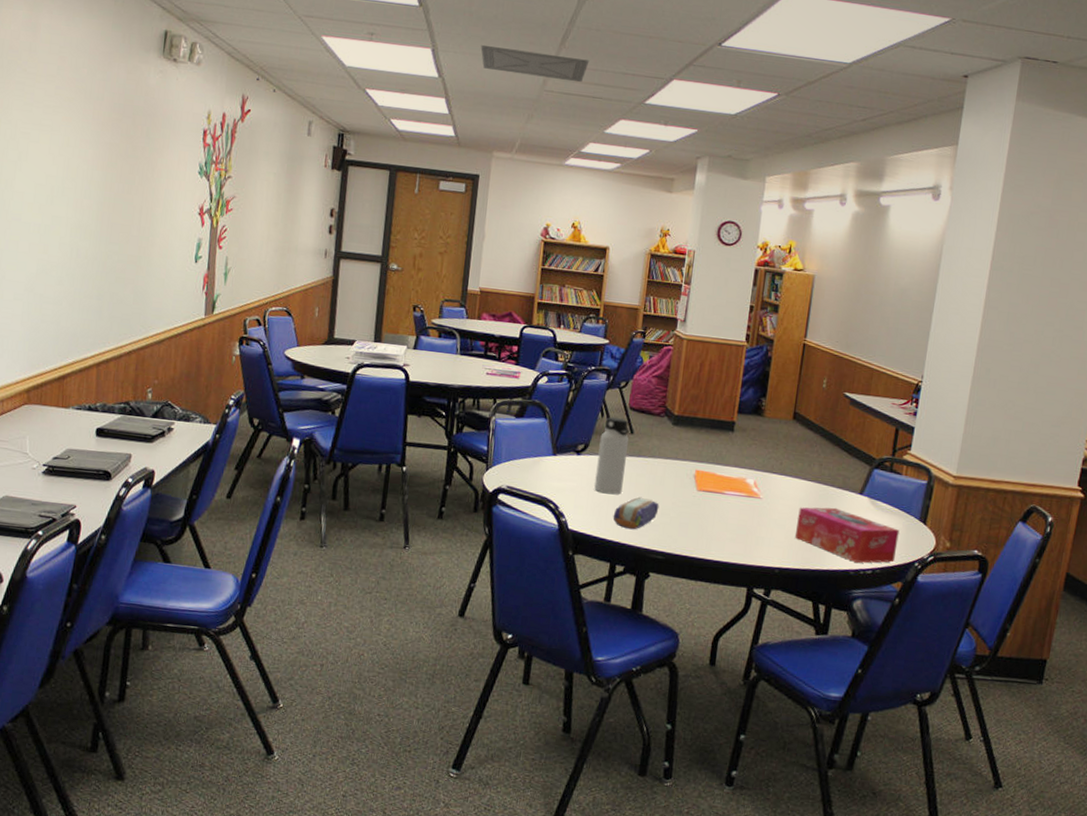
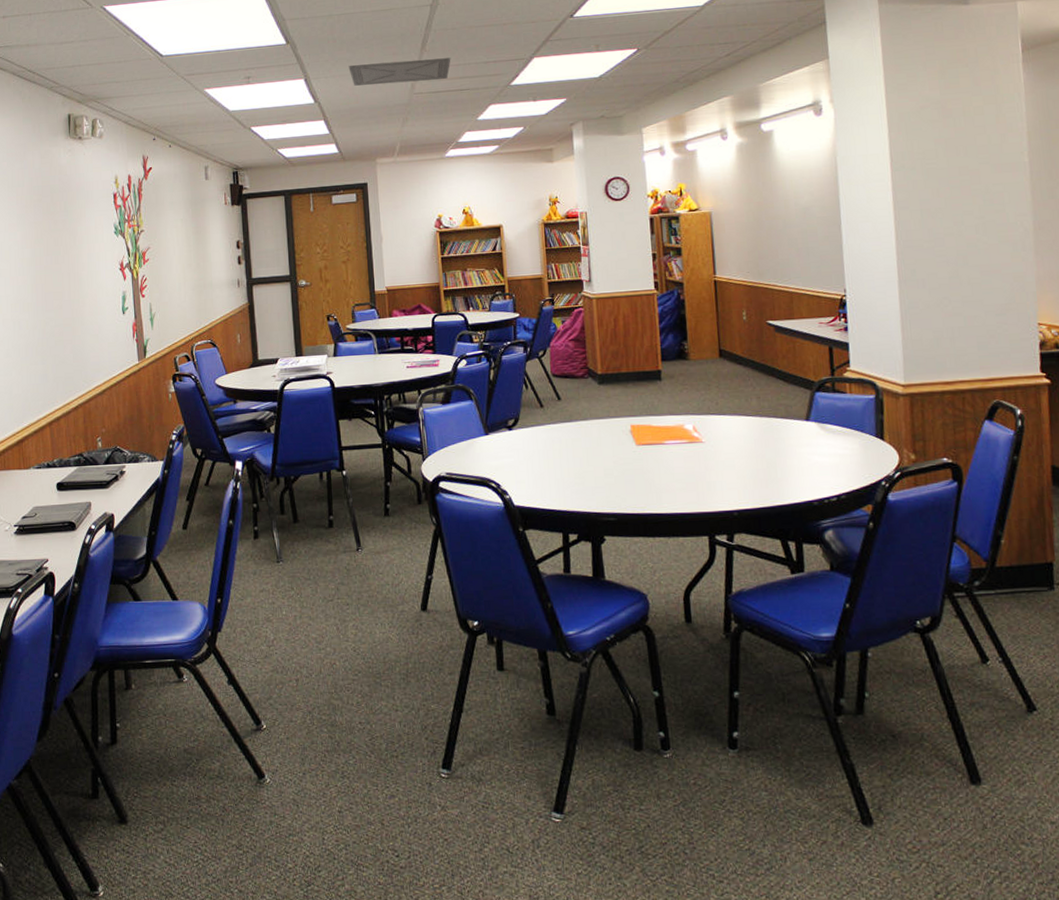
water bottle: present [594,417,629,495] -> none [528,387,561,464]
pencil case: present [613,497,659,530] -> none [556,462,601,496]
tissue box: present [794,507,900,563] -> none [745,438,859,491]

